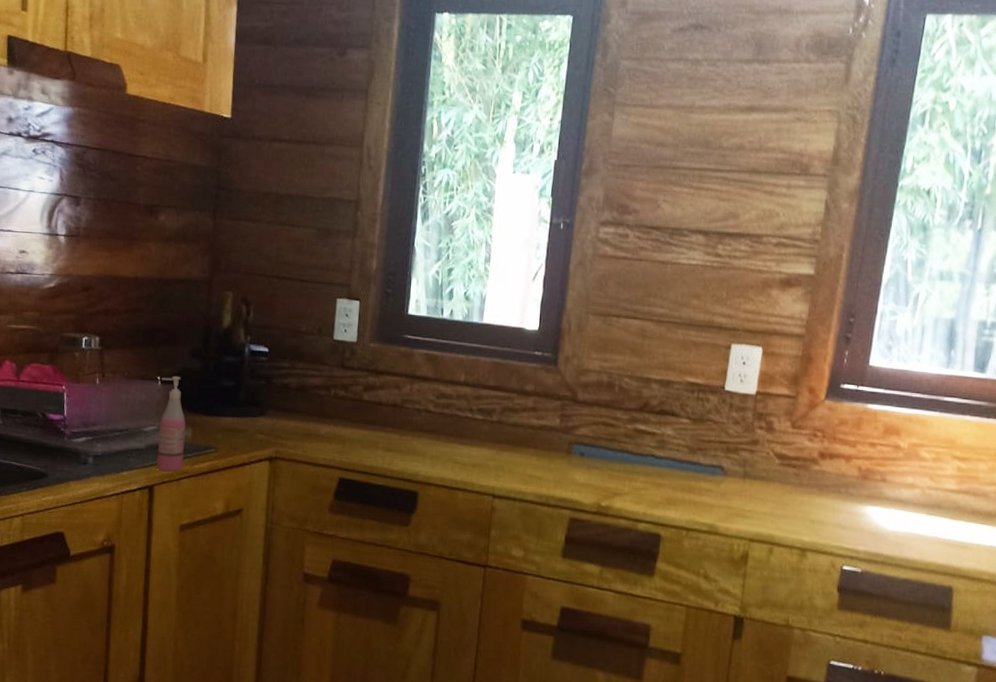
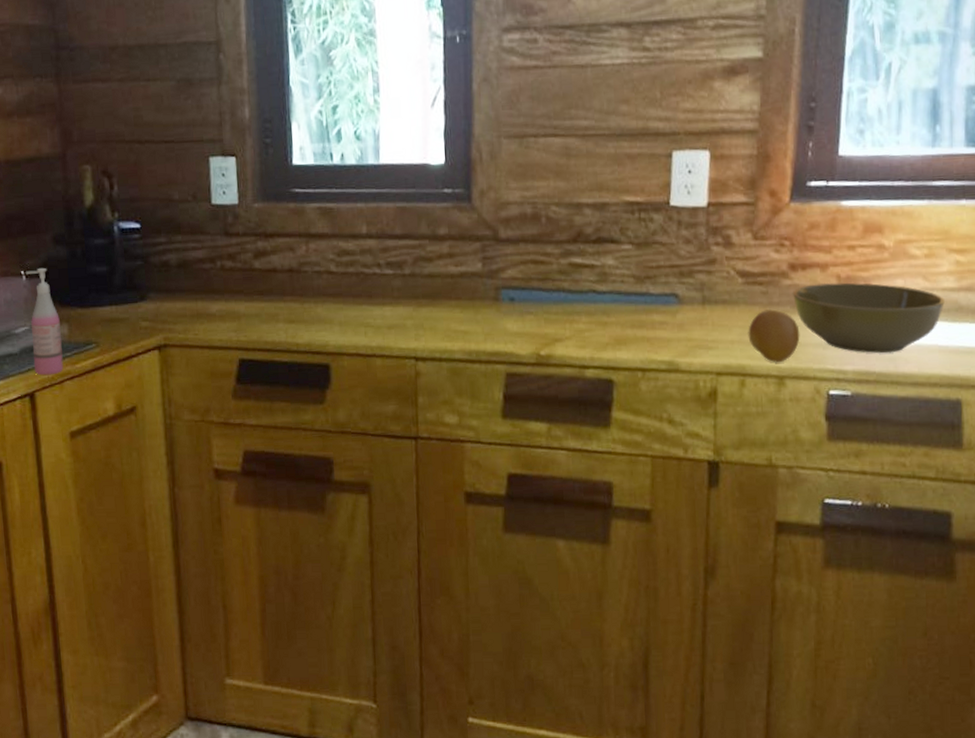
fruit: none [779,489,823,536] -> present [748,309,800,362]
bowl: none [819,472,946,540] -> present [792,282,945,353]

